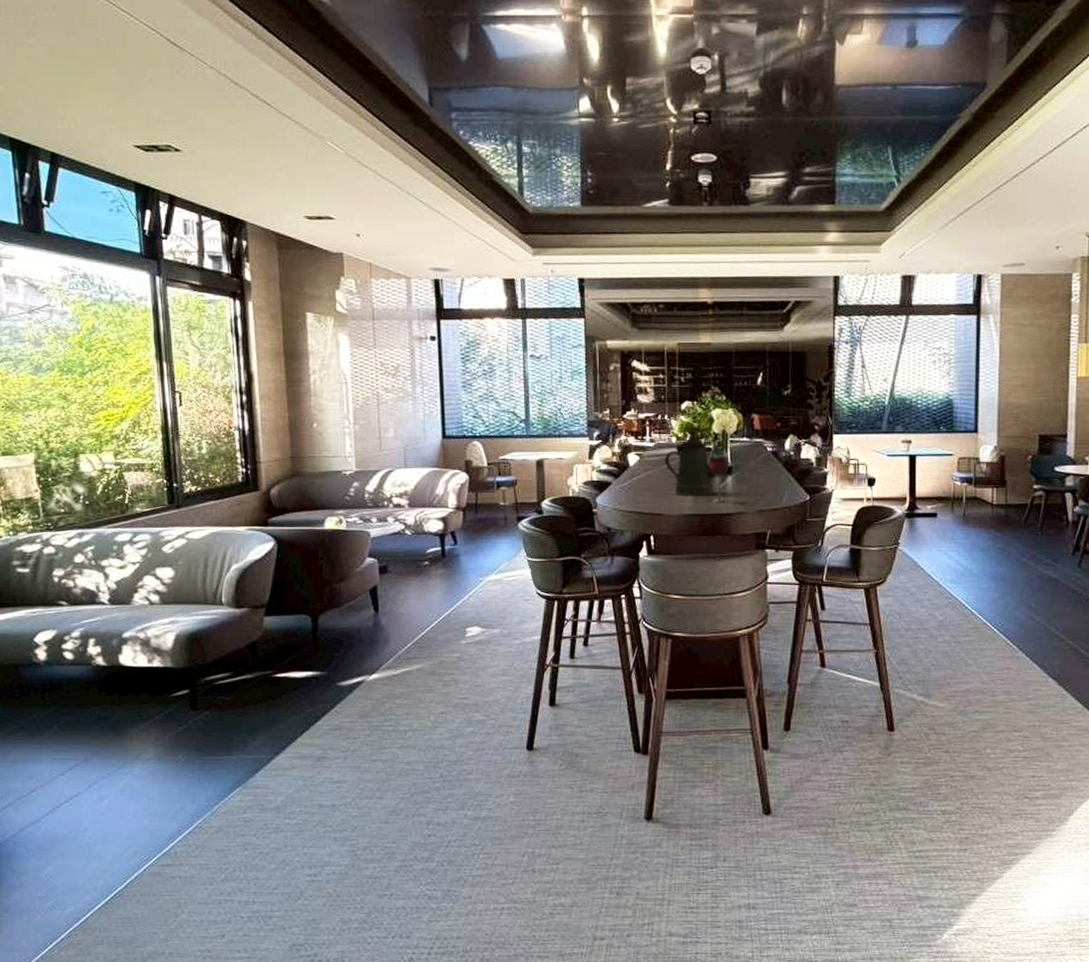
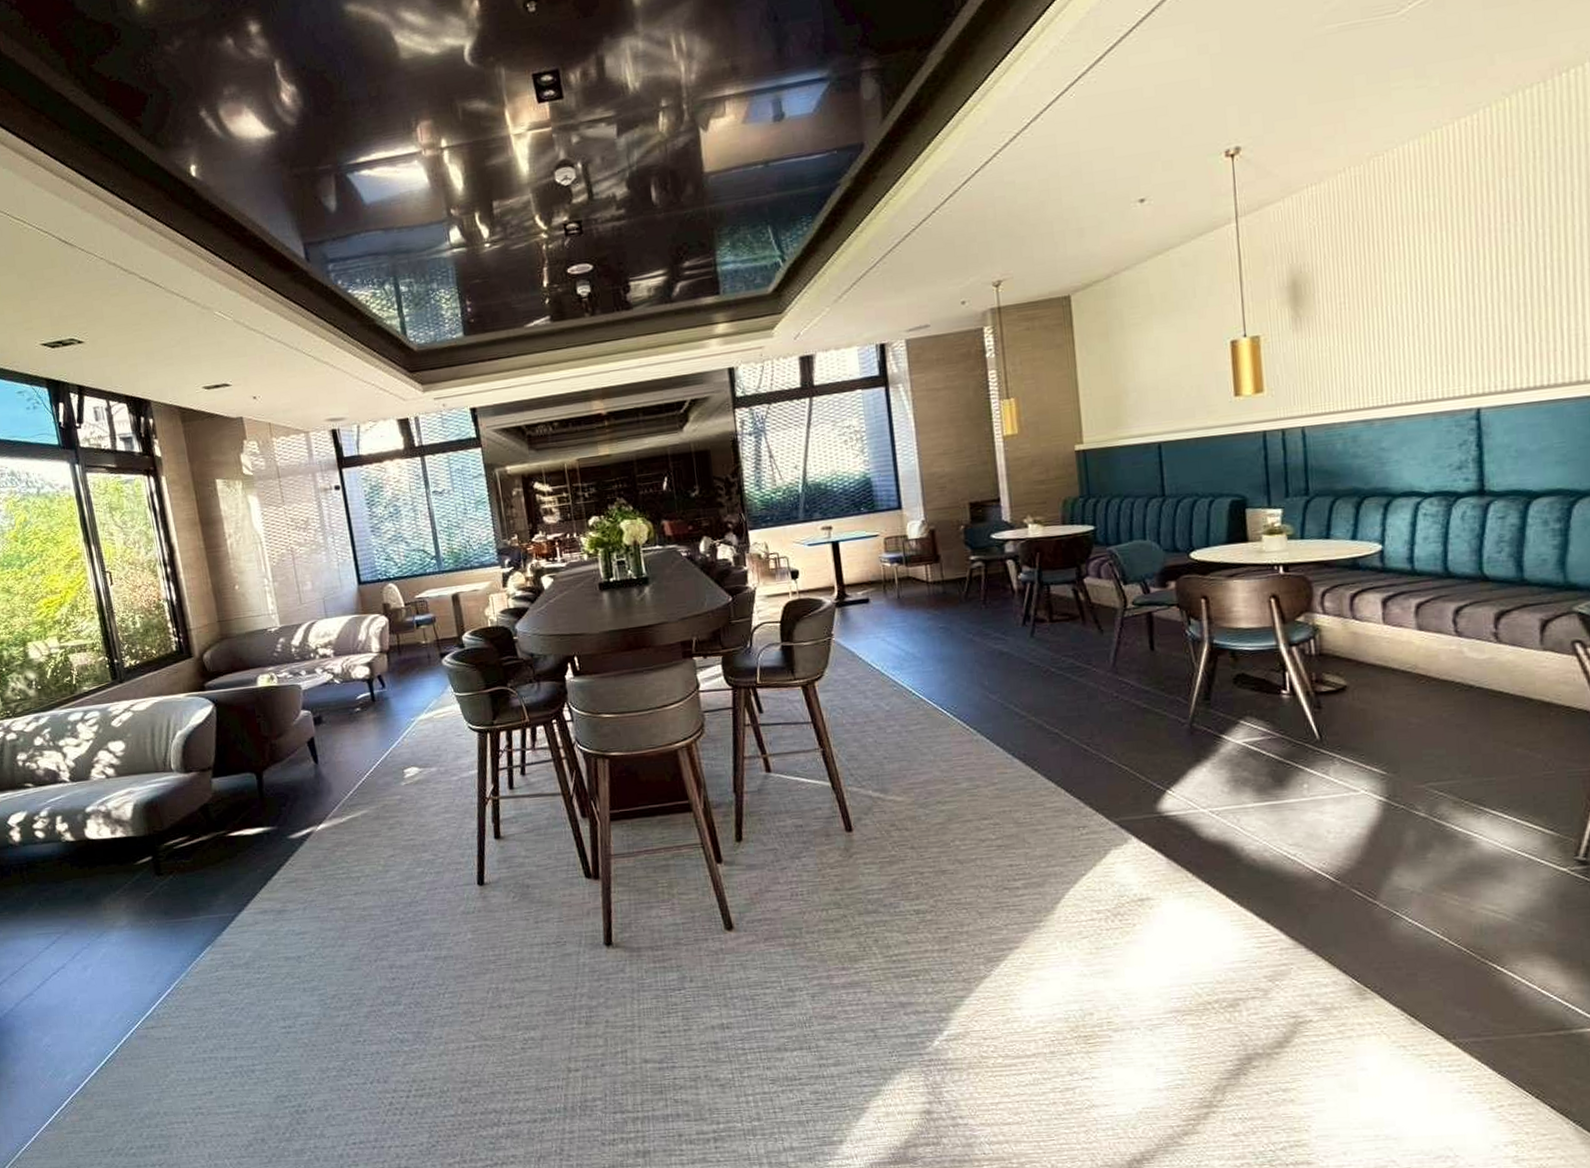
coffee pot: present [665,428,723,497] -> none [579,543,636,613]
wineglass: present [708,447,730,503] -> none [622,558,649,616]

